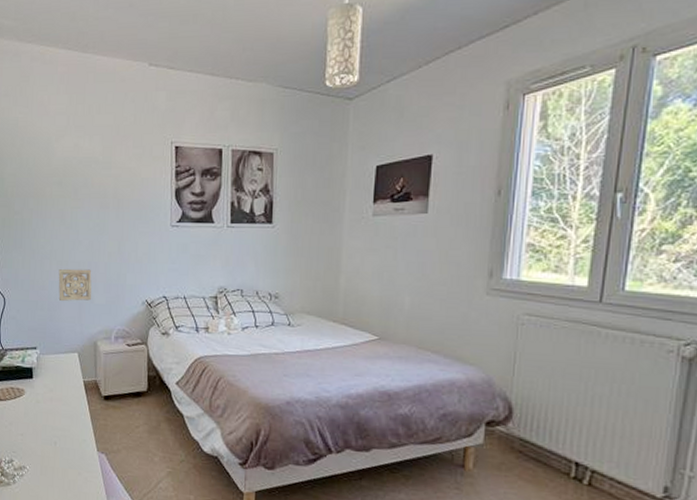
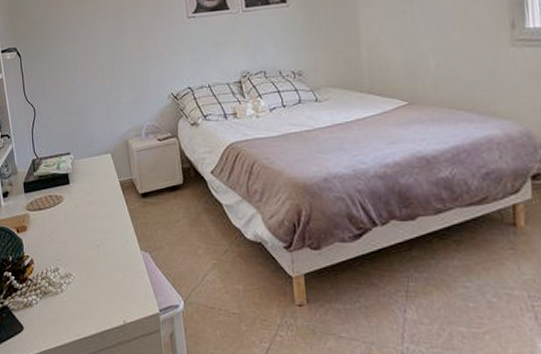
wall ornament: present [58,268,92,302] -> none [83,70,119,105]

